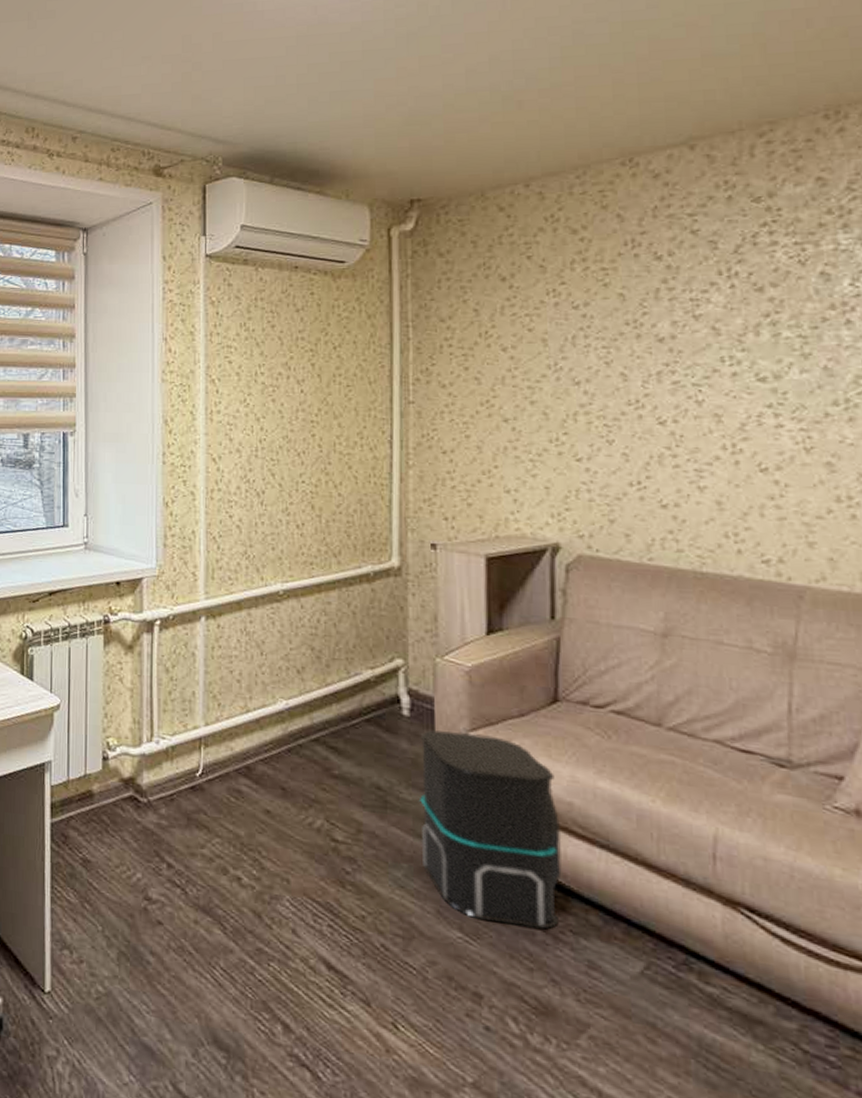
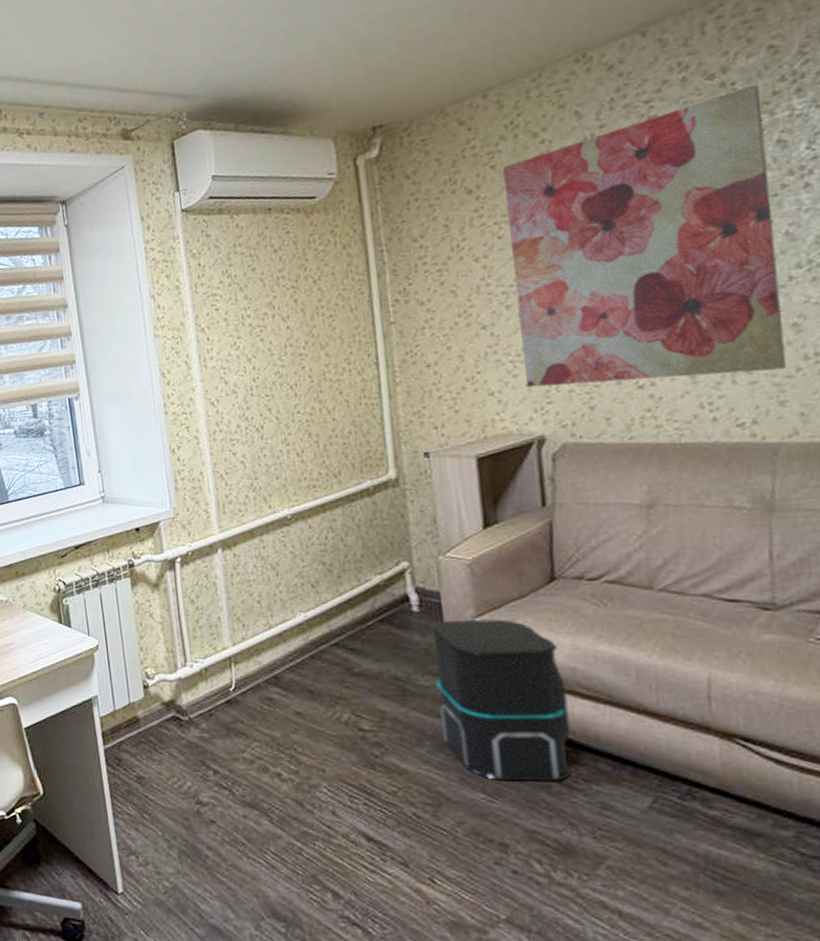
wall art: none [538,213,818,509] -> present [502,84,787,388]

